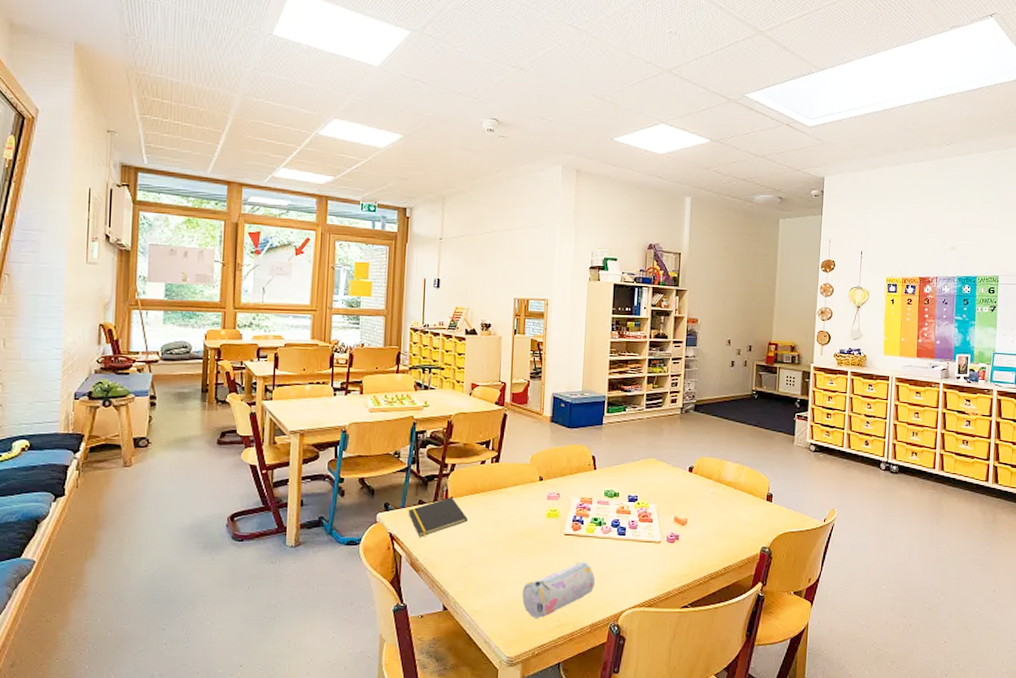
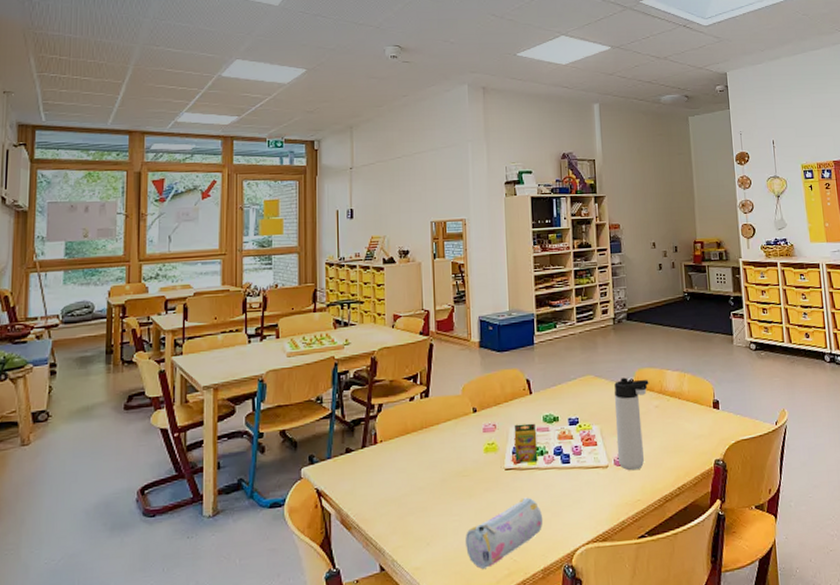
notepad: present [408,497,467,537] -> none [334,440,400,490]
crayon box: none [574,495,597,531] -> present [514,423,538,464]
thermos bottle: none [670,464,708,547] -> present [614,377,649,470]

